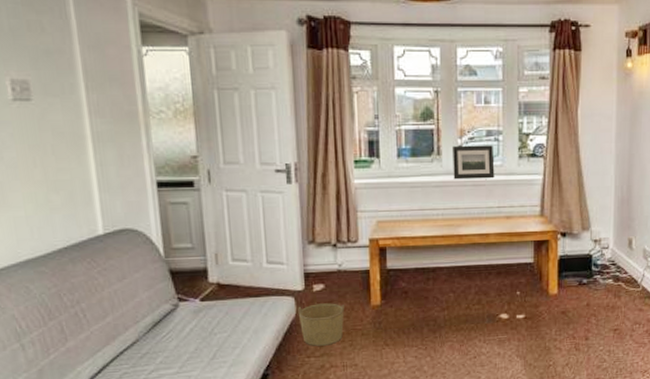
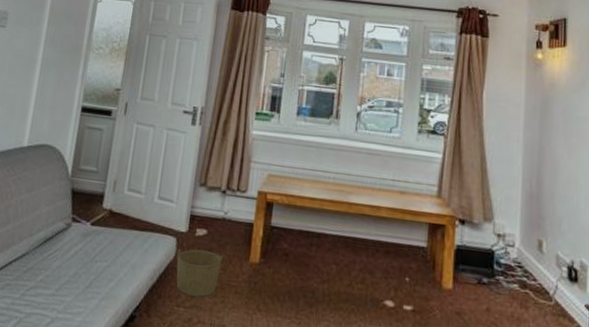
picture frame: present [451,145,495,180] -> none [349,111,393,150]

